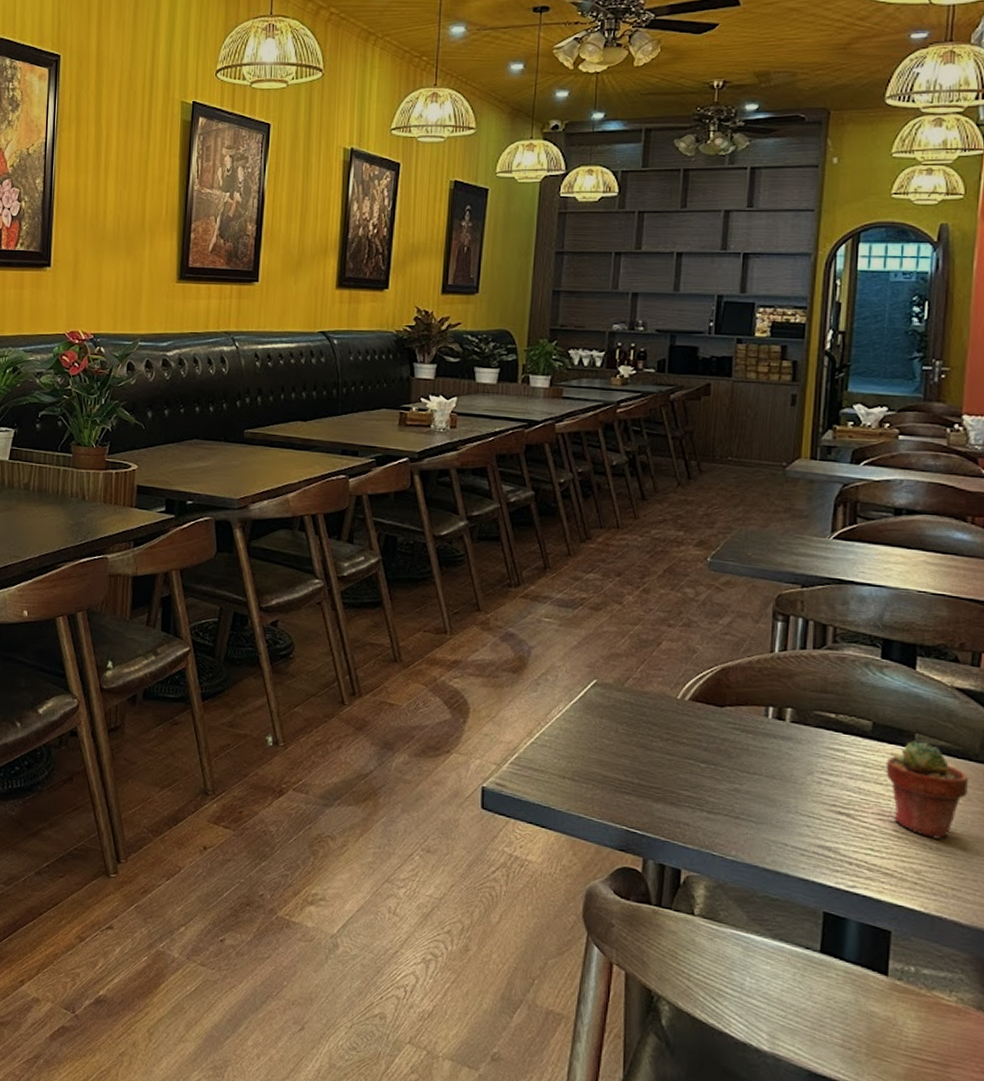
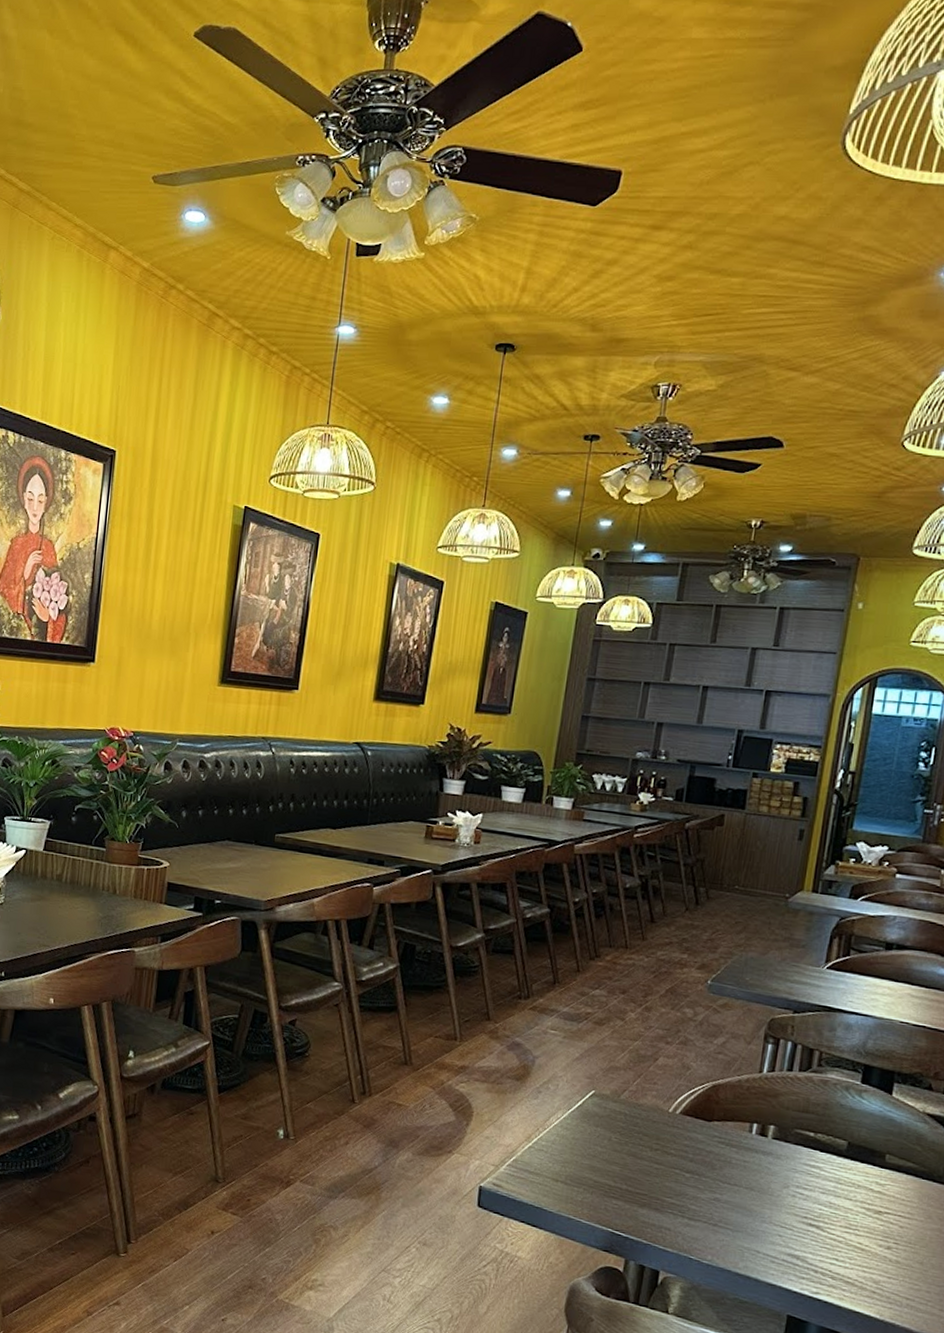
potted succulent: present [886,740,968,839] -> none [856,1161,931,1253]

